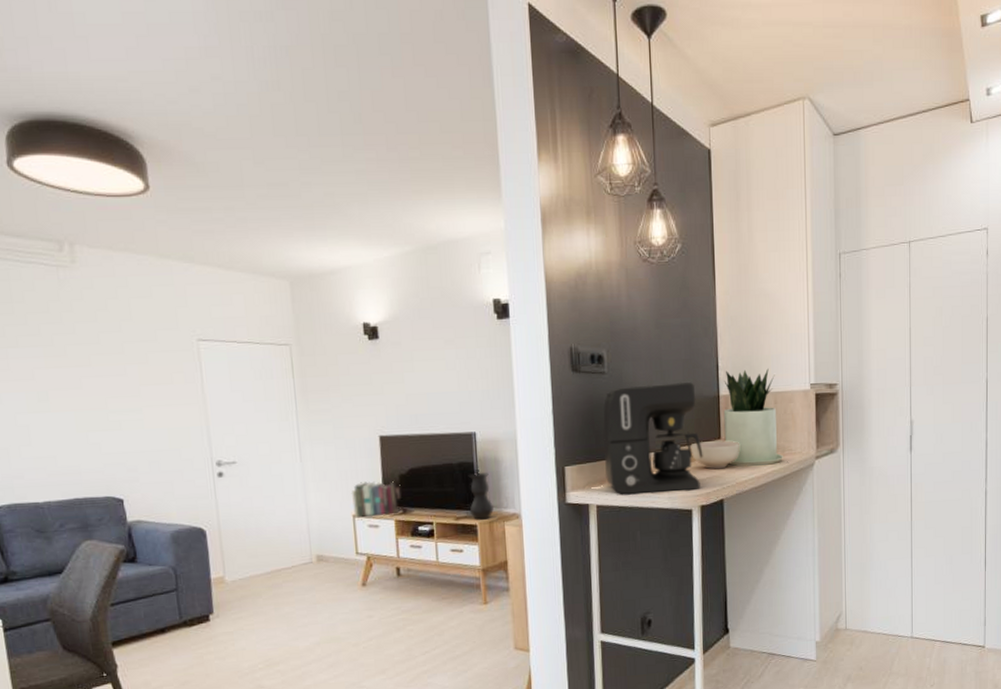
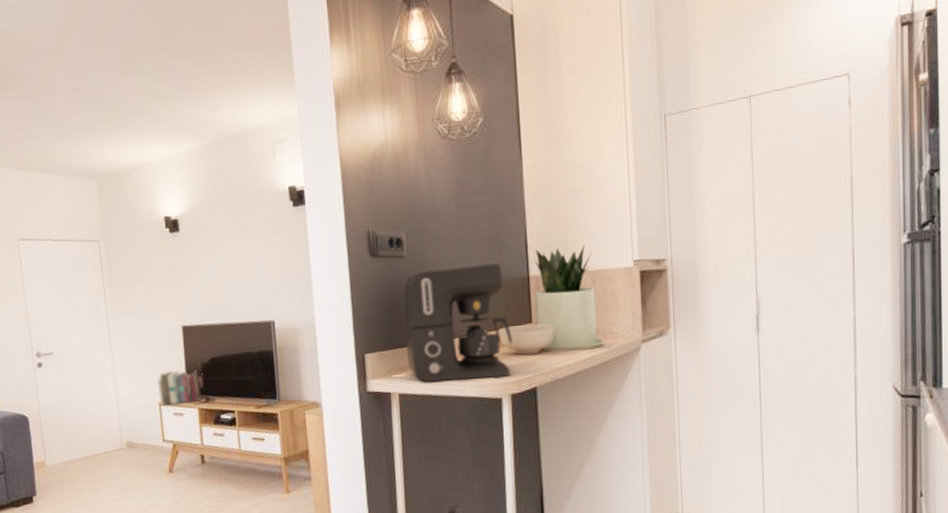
vase: present [468,472,494,521] -> none [268,360,294,410]

